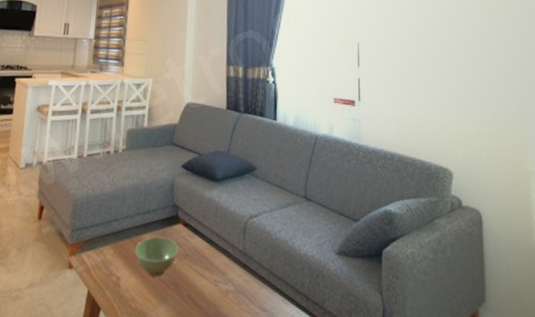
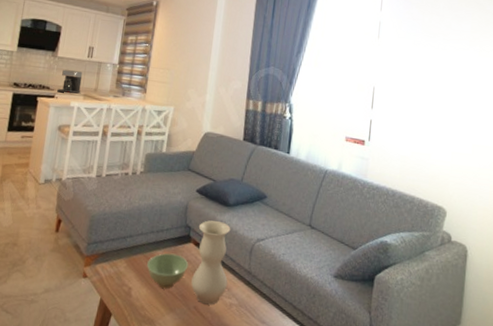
coffee maker: none [35,48,60,73] -> present [57,69,83,94]
vase: none [183,197,223,293] -> present [191,220,231,305]

